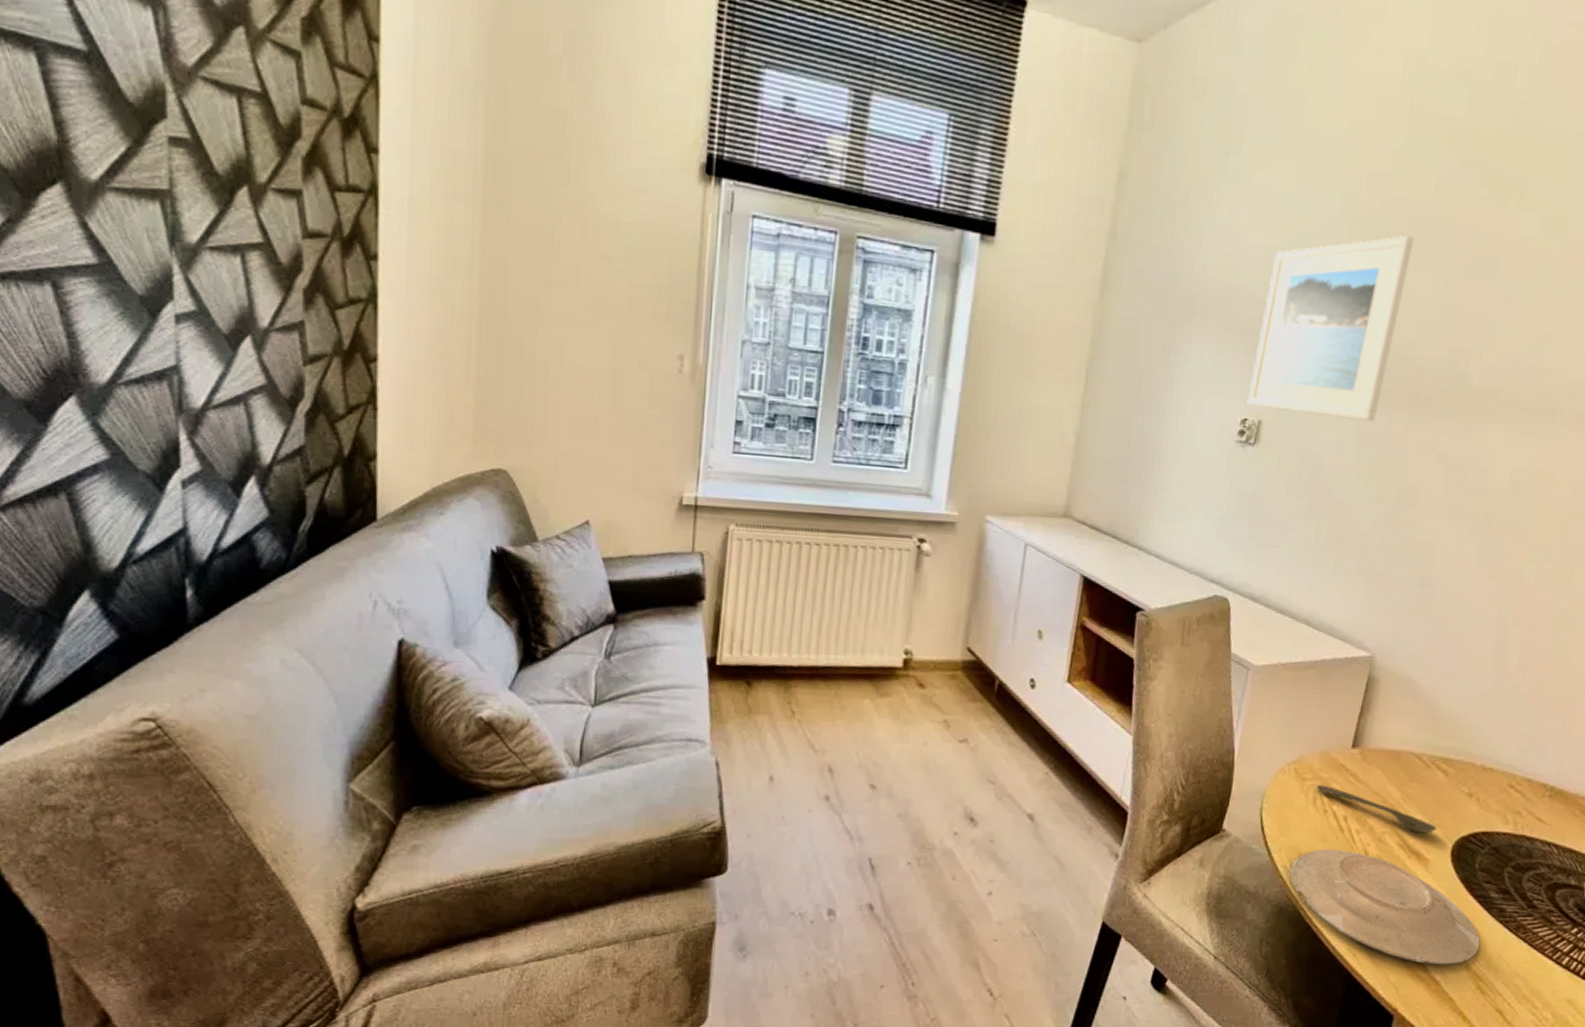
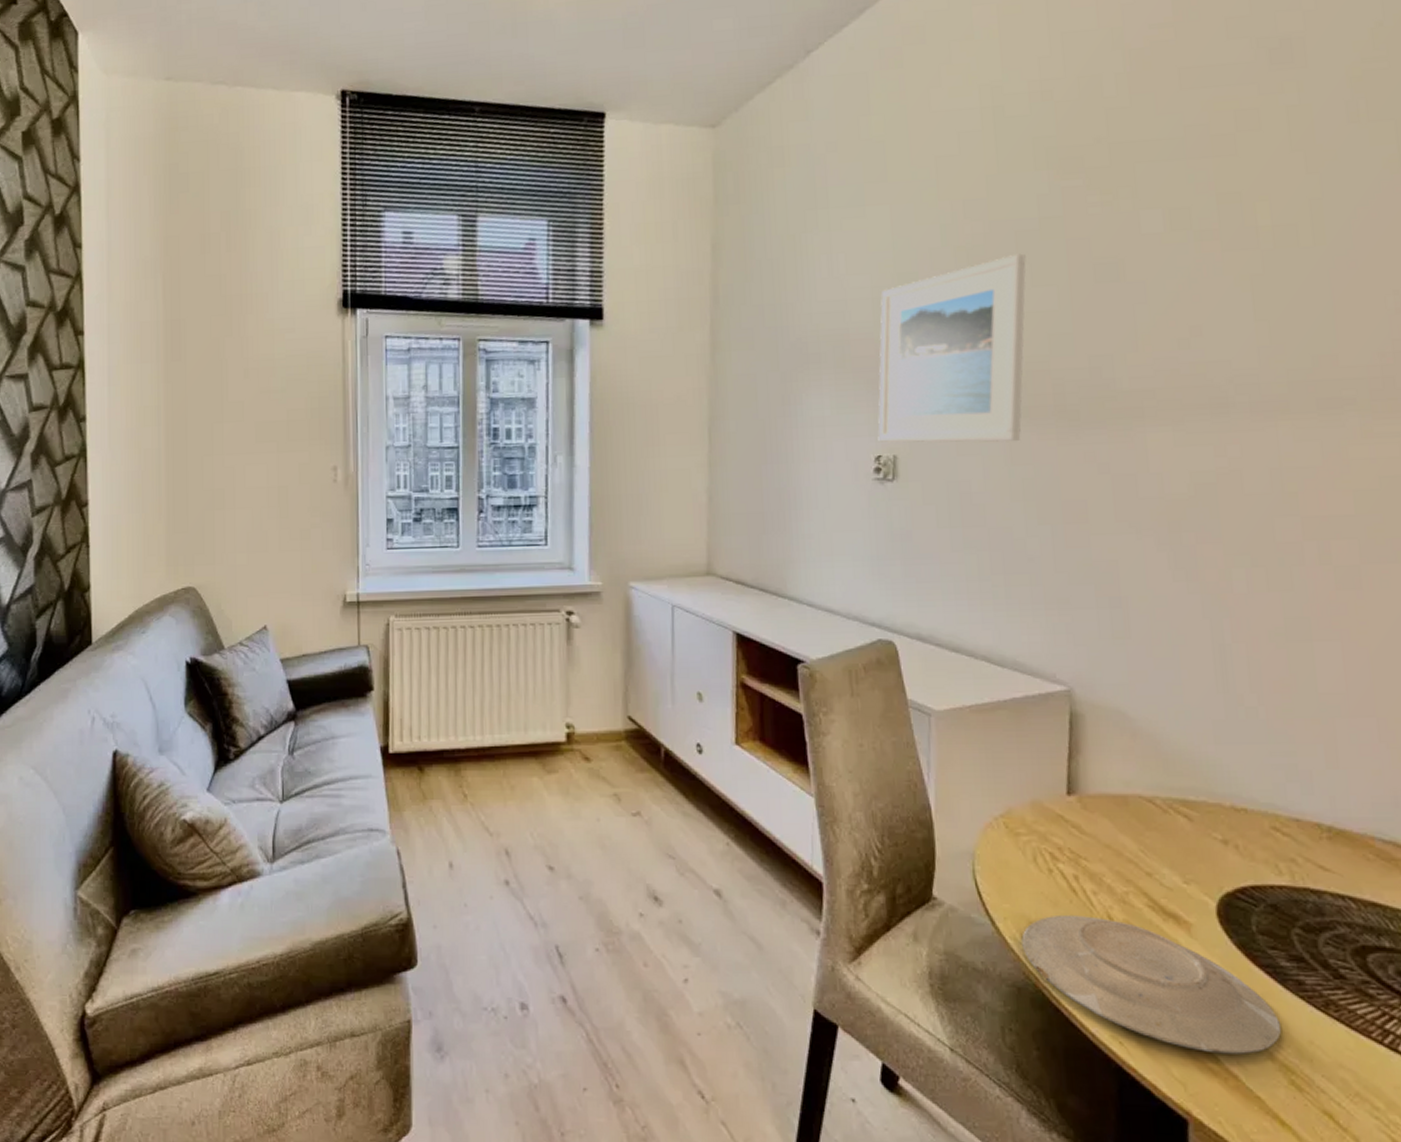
spoon: present [1316,784,1437,834] -> none [1034,839,1192,891]

